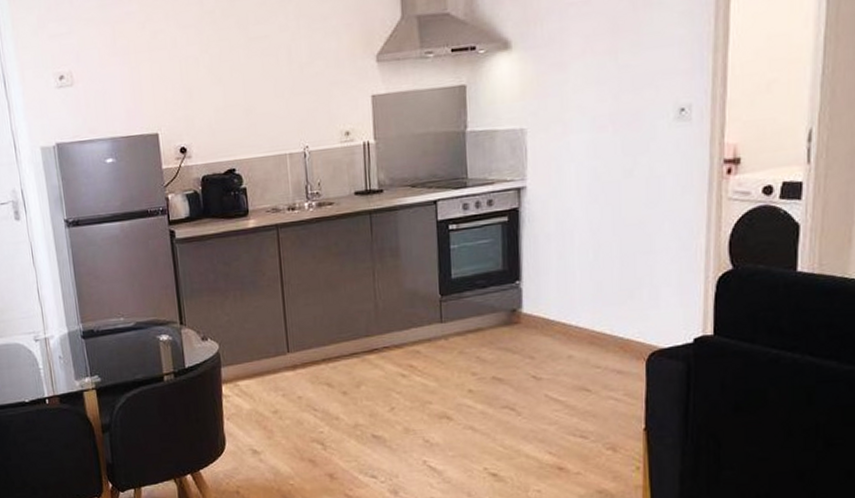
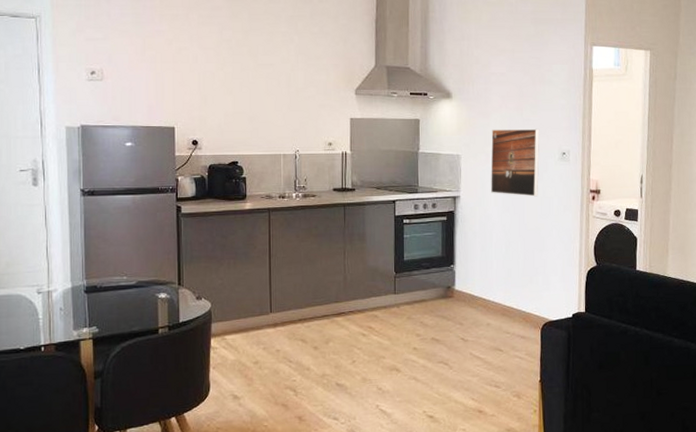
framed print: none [570,77,645,179] -> present [491,128,540,197]

